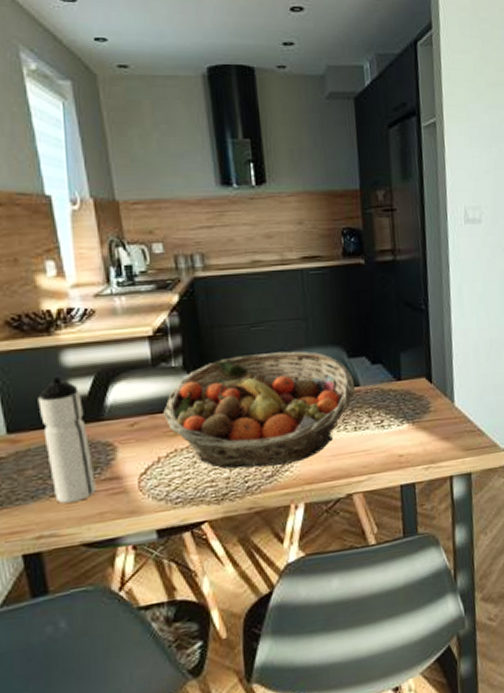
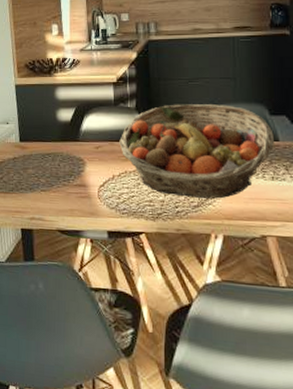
water bottle: present [37,376,96,504] -> none [39,106,70,198]

